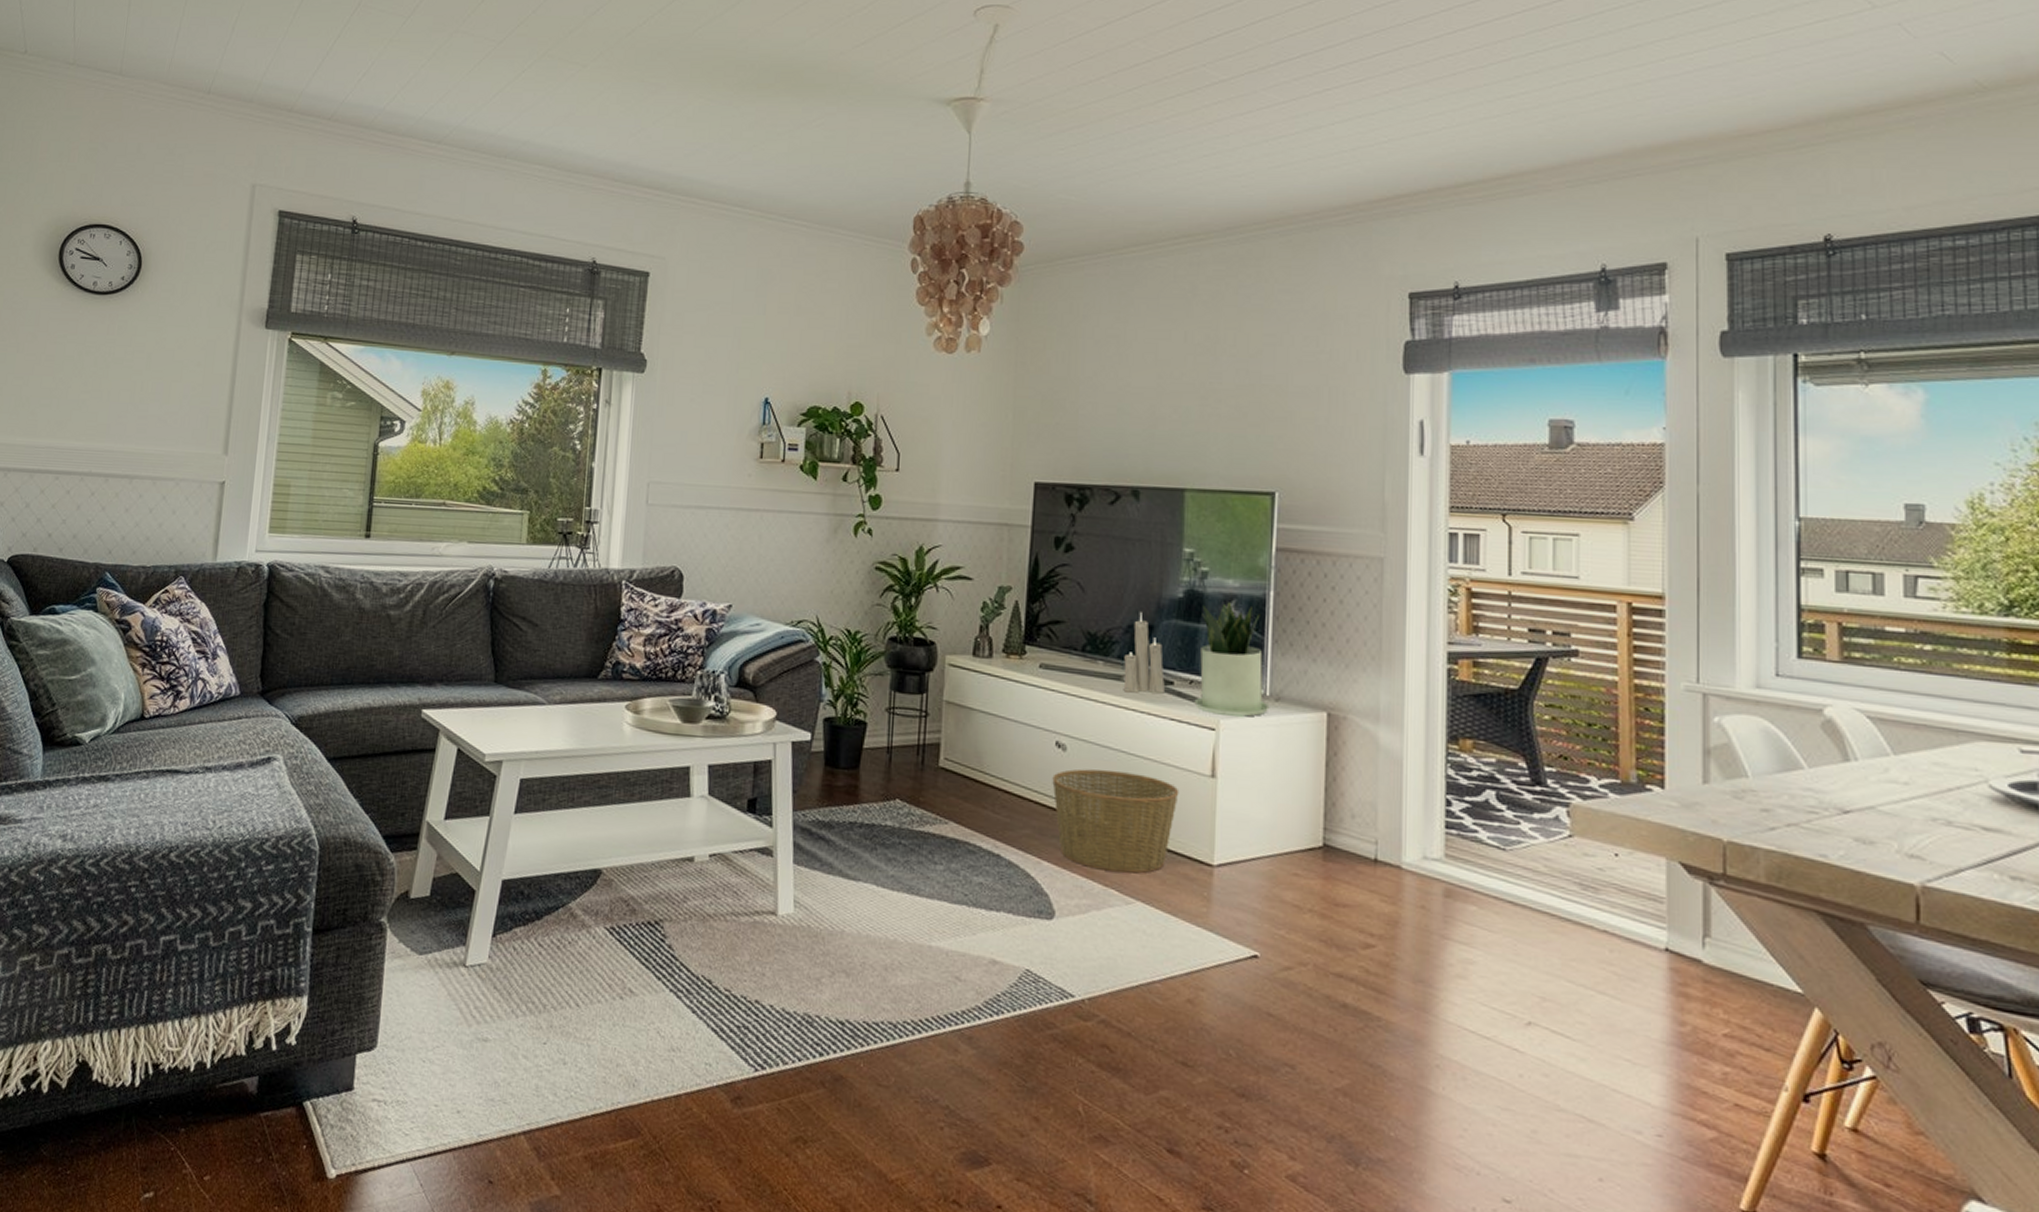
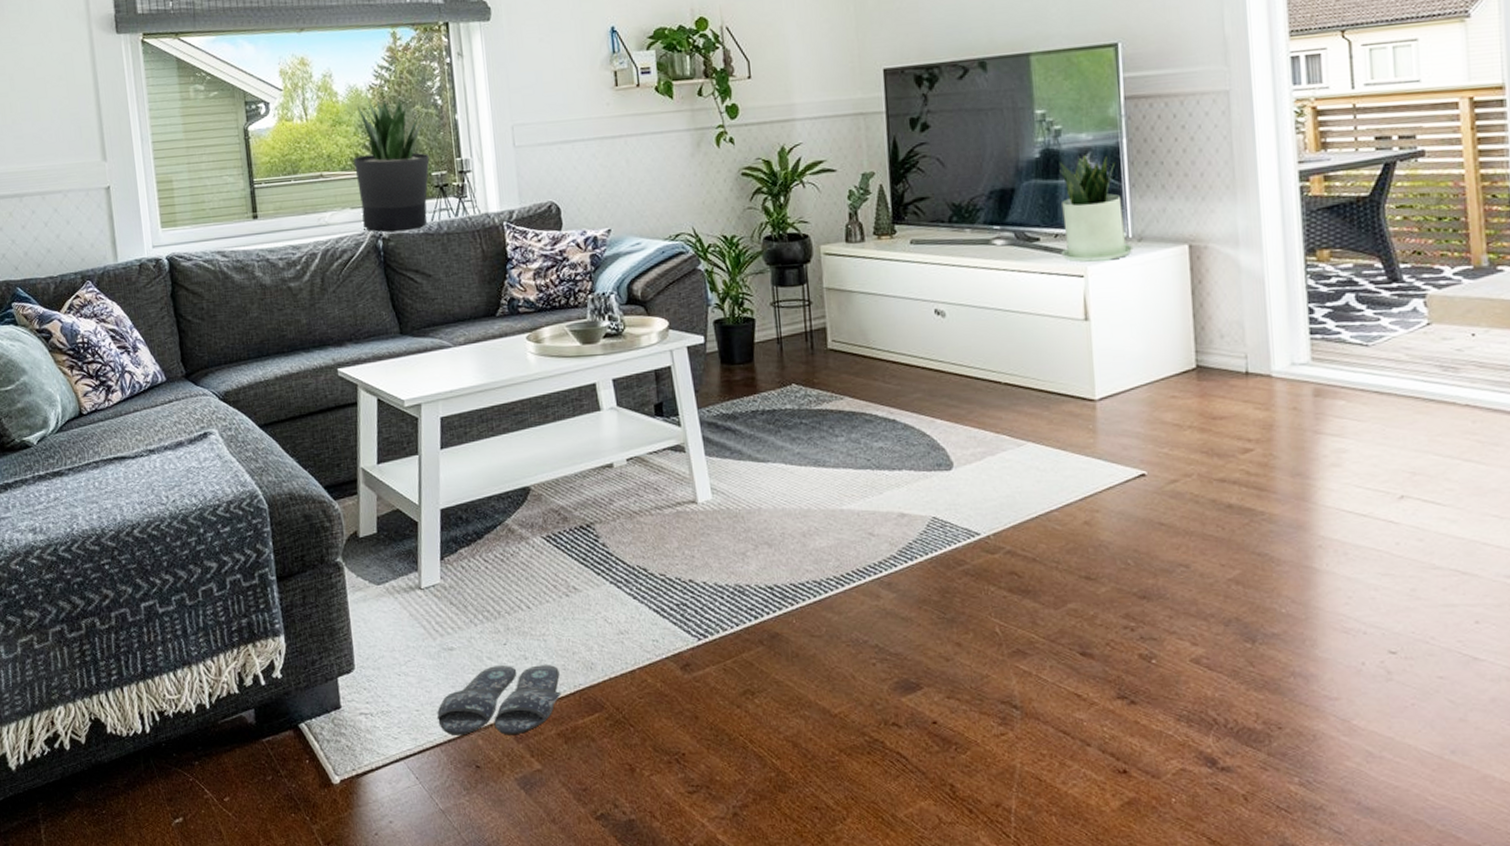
slippers: none [456,1066,599,1151] -> present [437,665,562,736]
planter: none [477,426,561,575] -> present [354,92,430,233]
basket: present [1052,769,1179,874] -> none [935,328,1056,420]
candle: present [1123,612,1165,695] -> none [990,177,1032,254]

